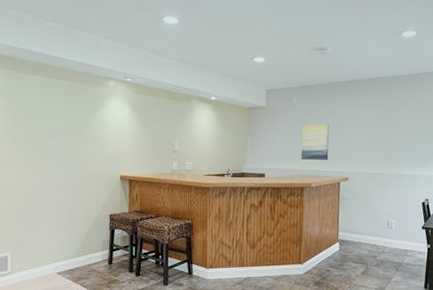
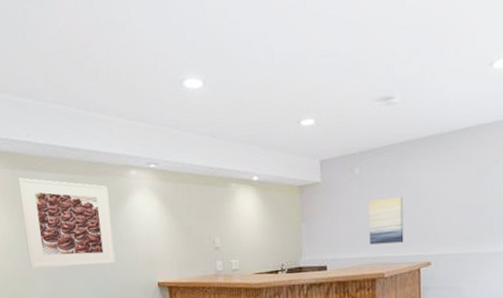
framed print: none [7,77,88,156] -> present [18,177,116,269]

